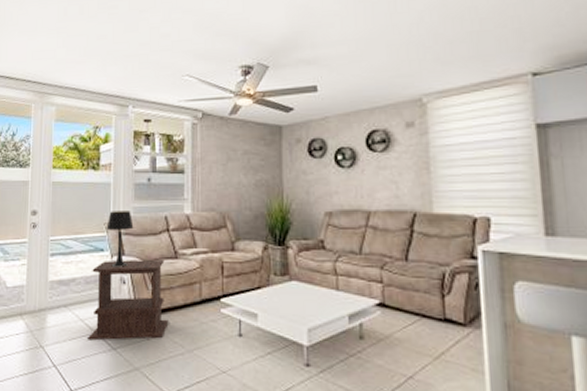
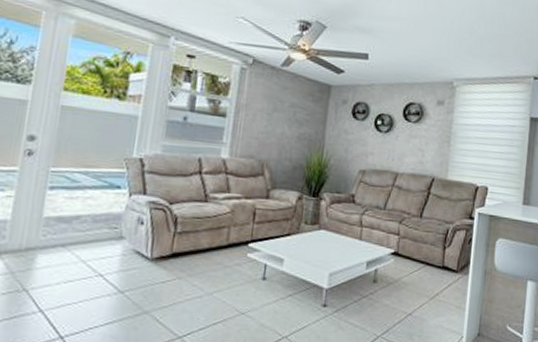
side table: present [88,259,169,341] -> none [89,199,193,284]
table lamp: present [106,211,134,267] -> none [127,146,161,207]

